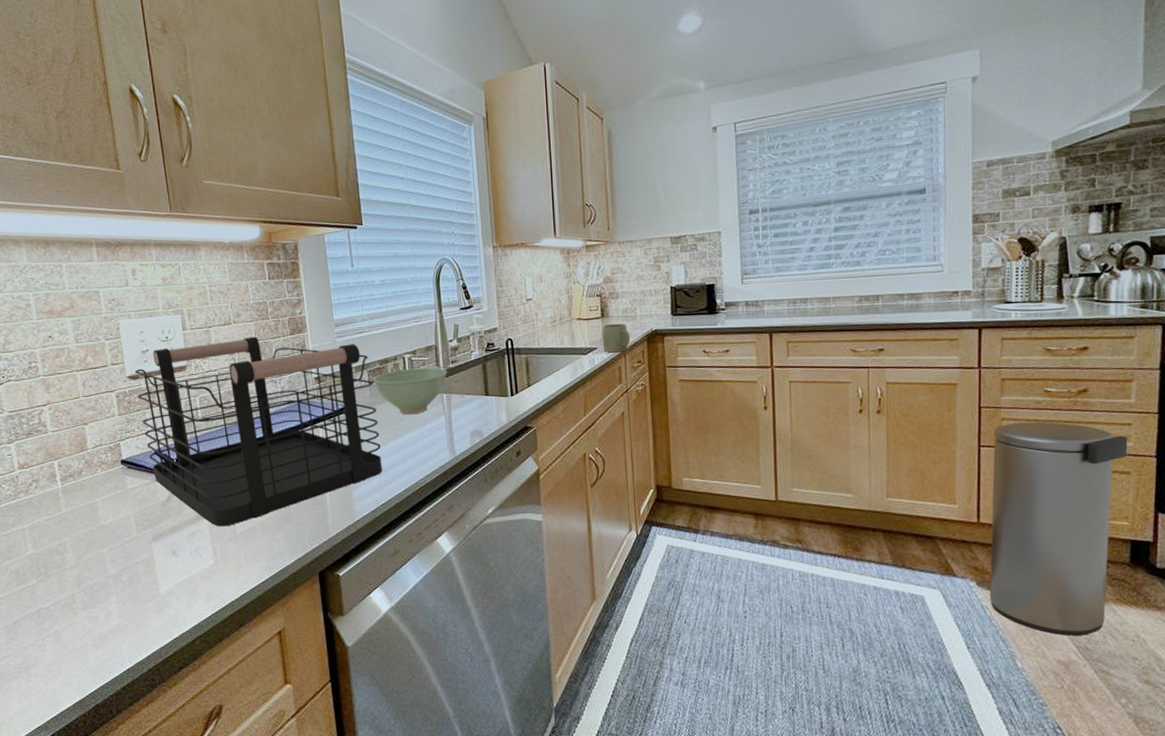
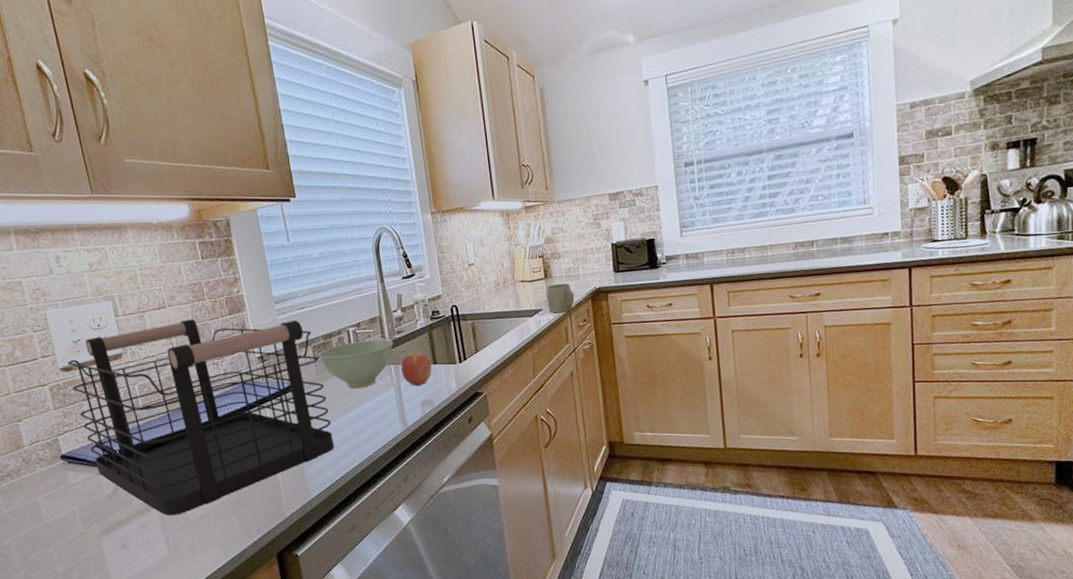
fruit: none [453,383,484,416] -> present [401,352,432,386]
pedal bin: present [975,421,1128,636] -> none [915,354,1050,556]

